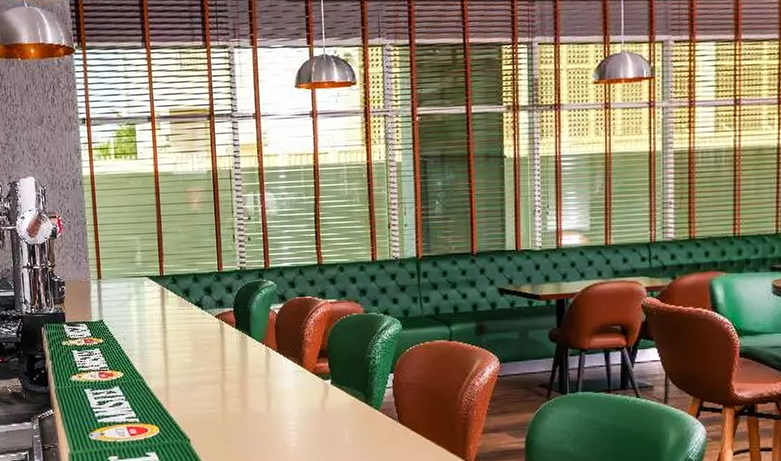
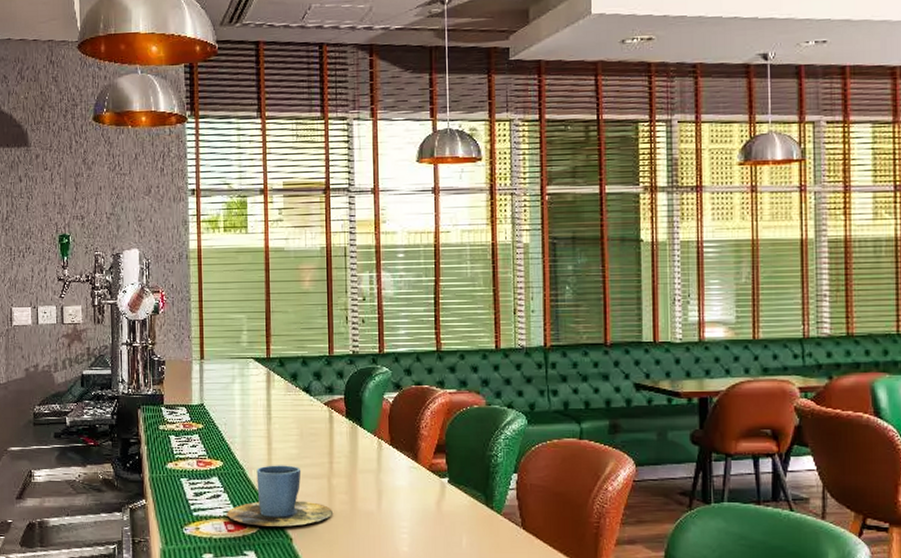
cup: none [129,373,226,430] -> present [227,465,333,527]

